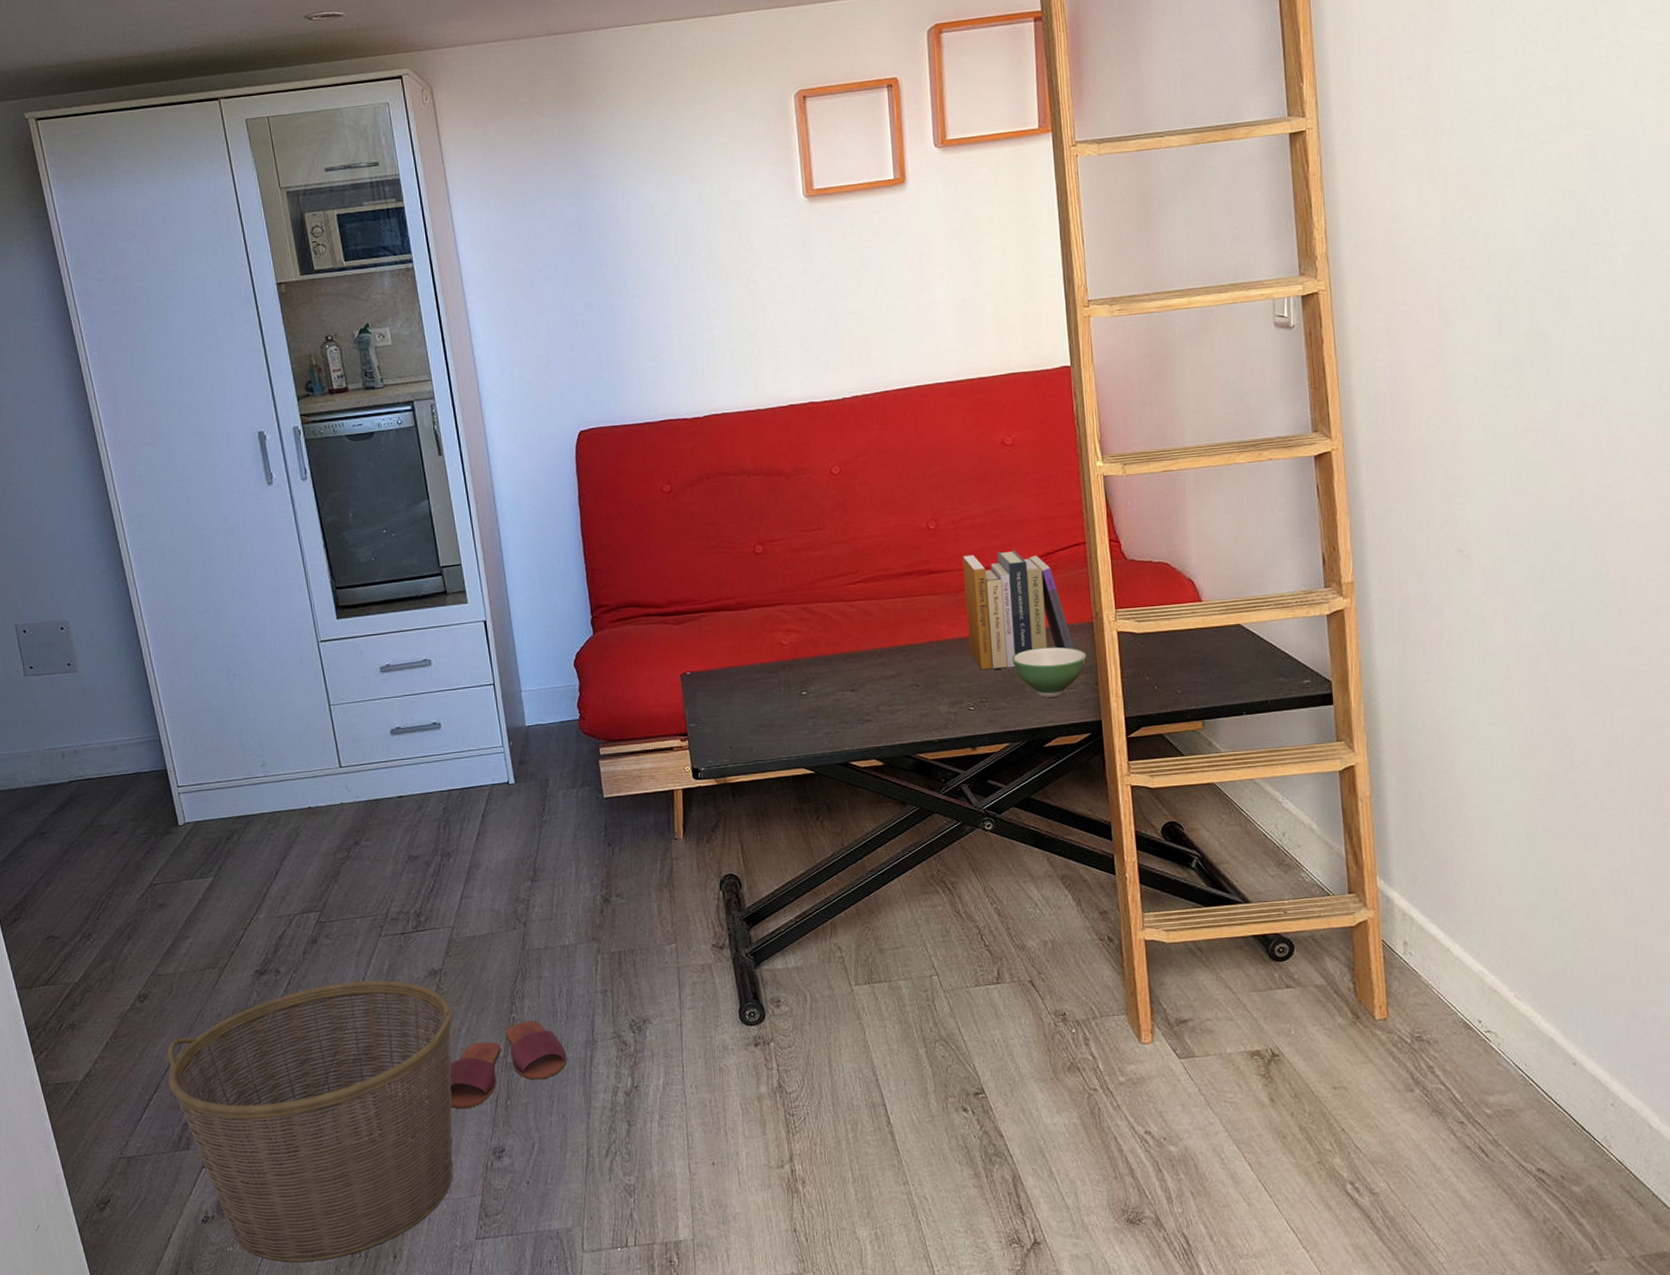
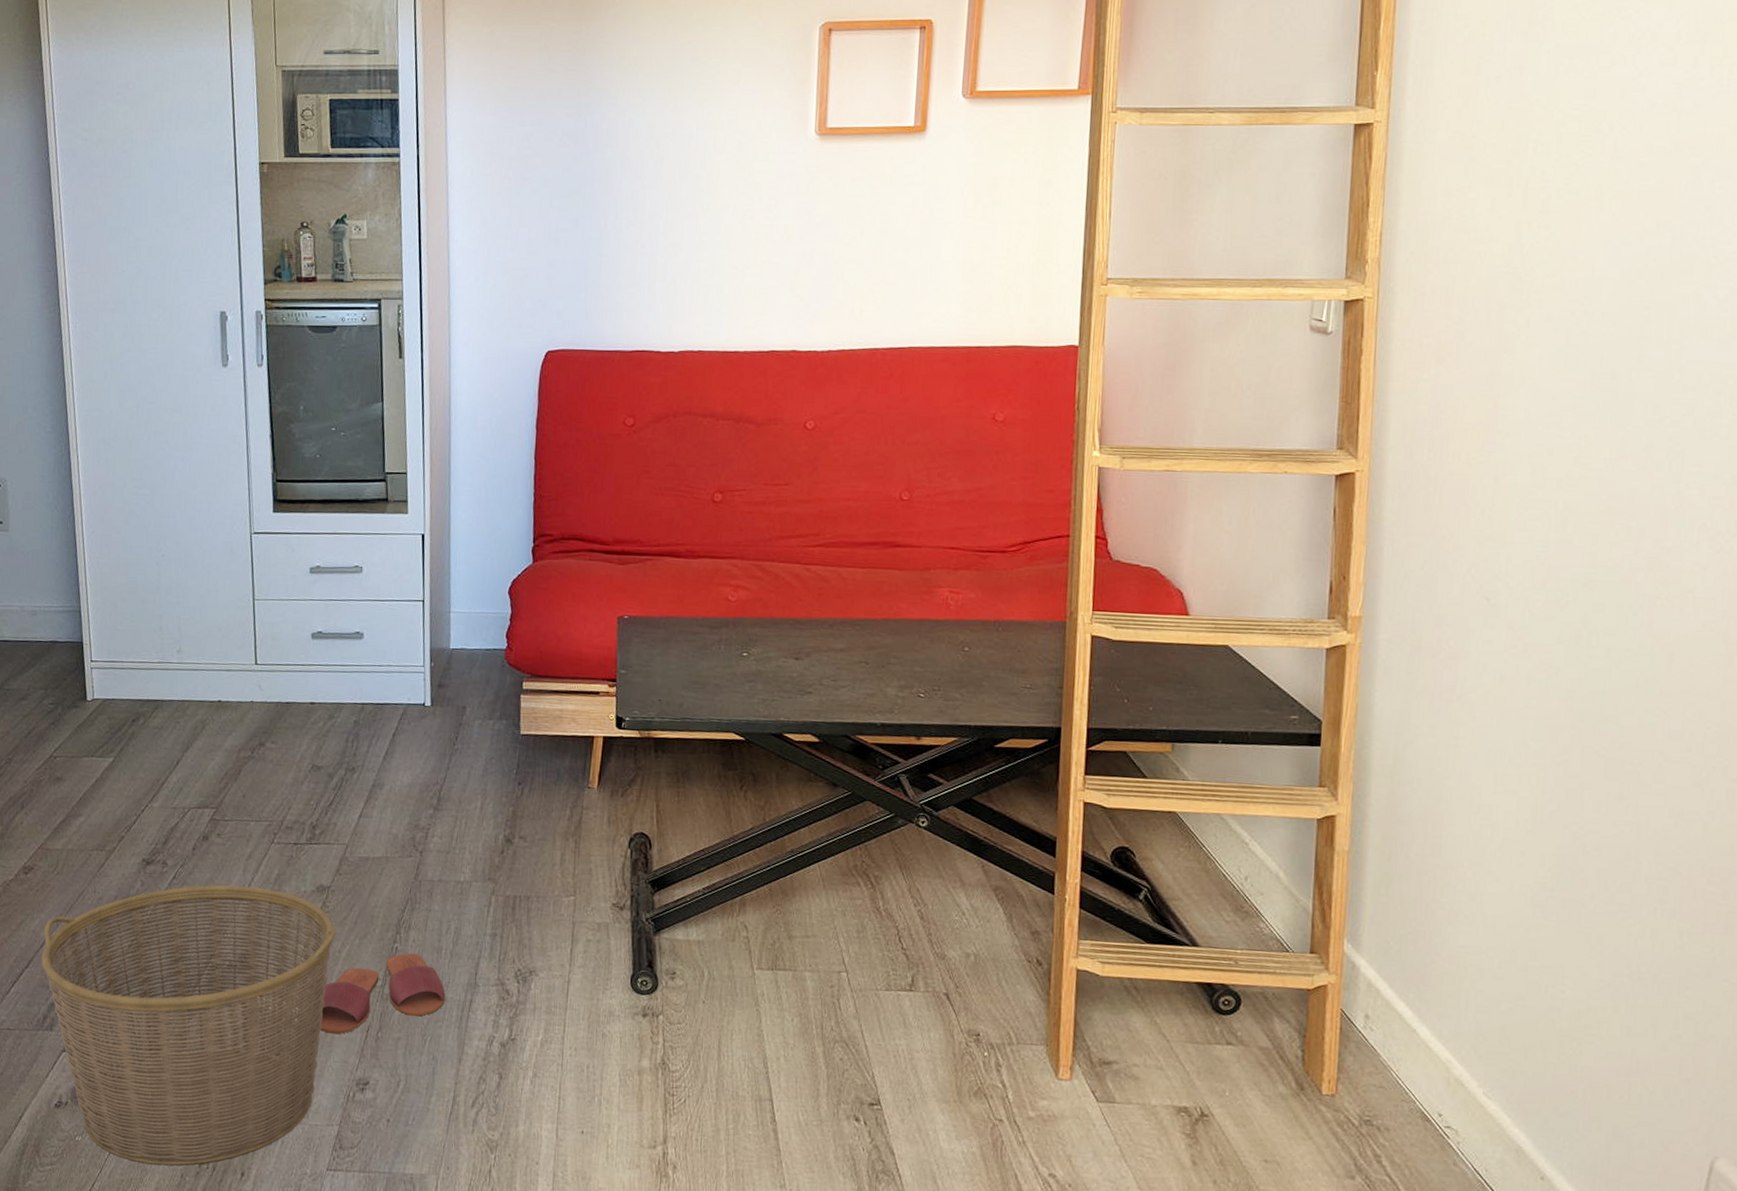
books: present [962,549,1075,670] -> none [928,532,1043,659]
bowl: present [1011,646,1087,698] -> none [971,640,1054,696]

